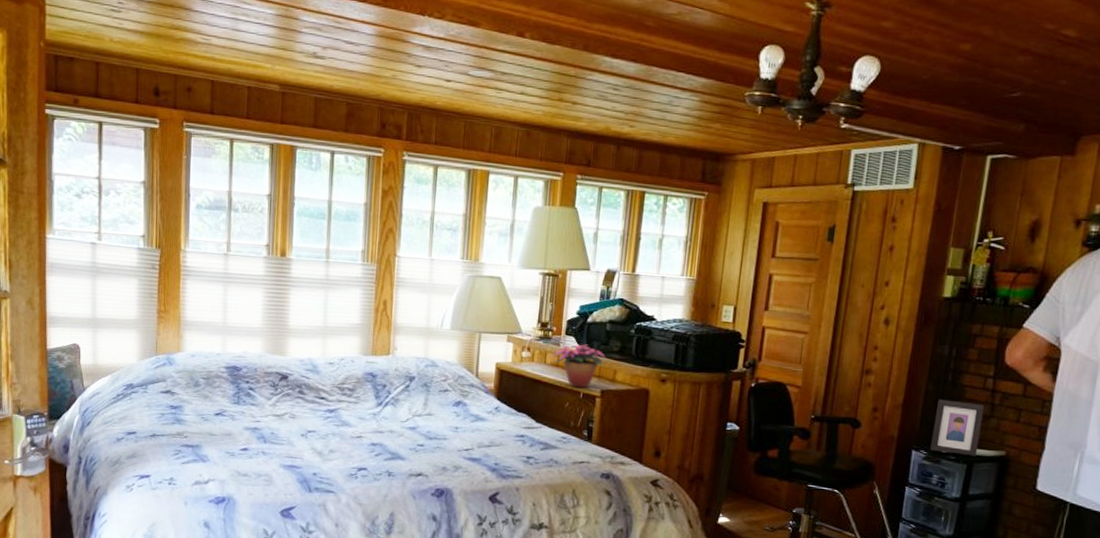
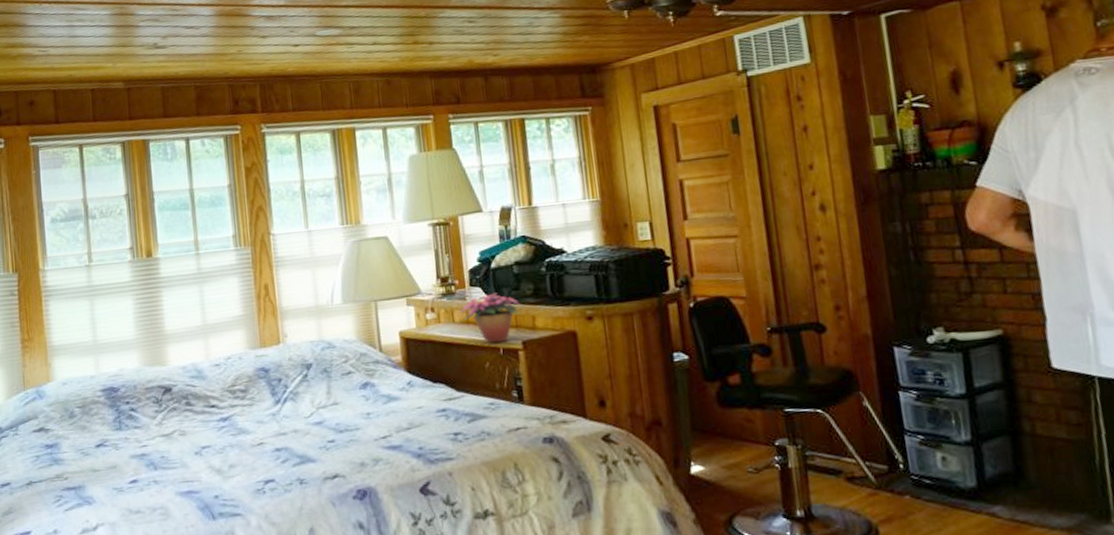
picture frame: present [930,399,984,458] -> none [906,280,970,345]

